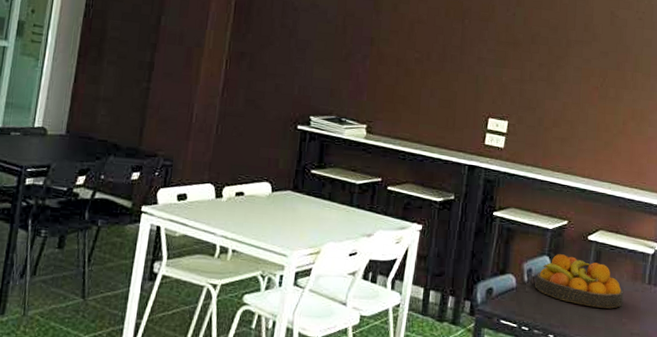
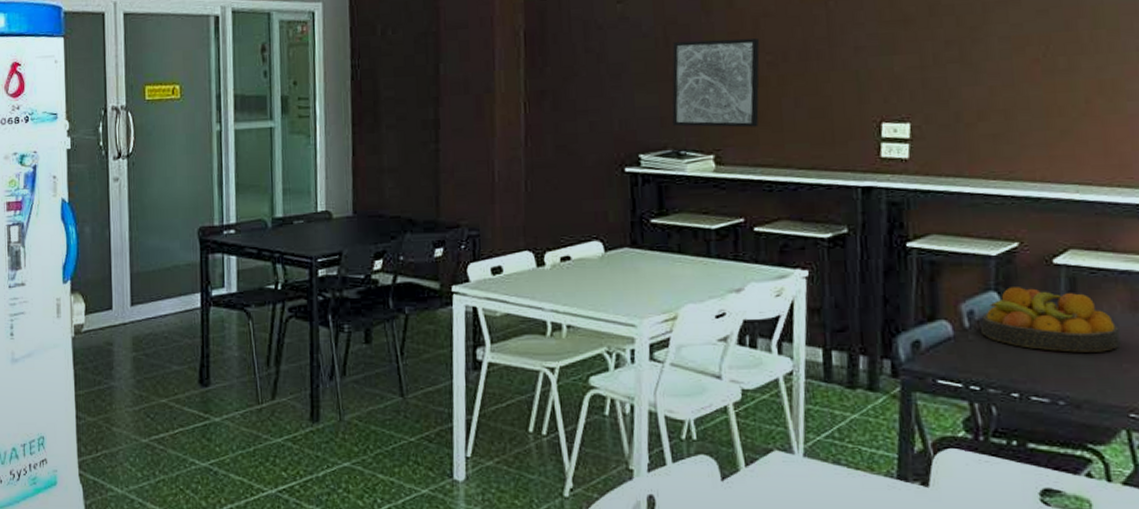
wall art: none [339,30,413,108] -> present [672,38,760,128]

